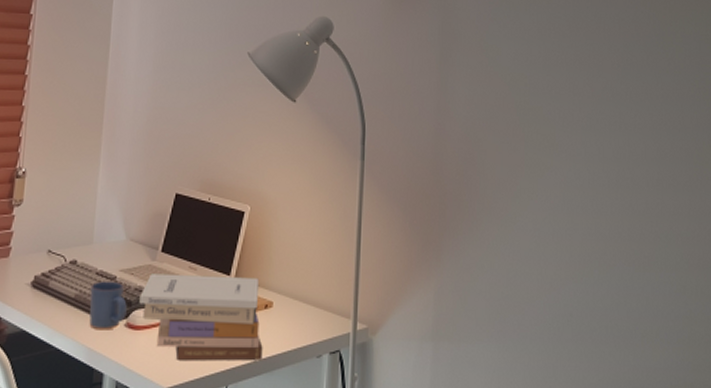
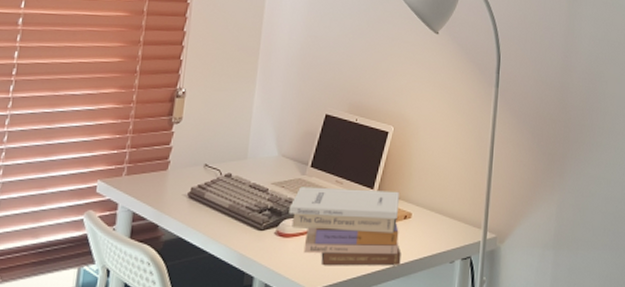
mug: present [89,281,127,330] -> none [241,193,278,238]

